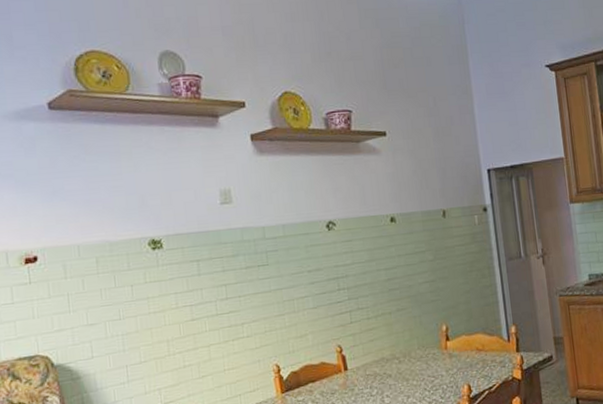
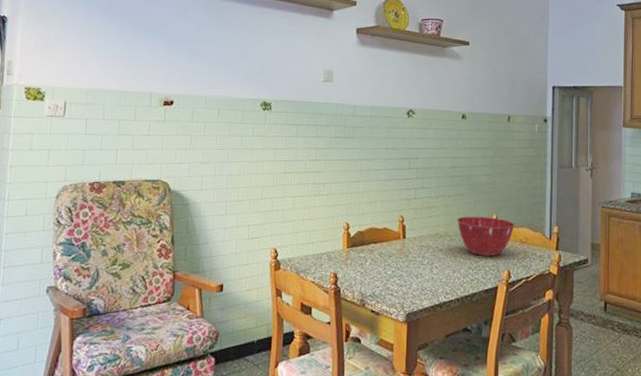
mixing bowl: none [402,328,468,374] -> present [456,216,515,256]

